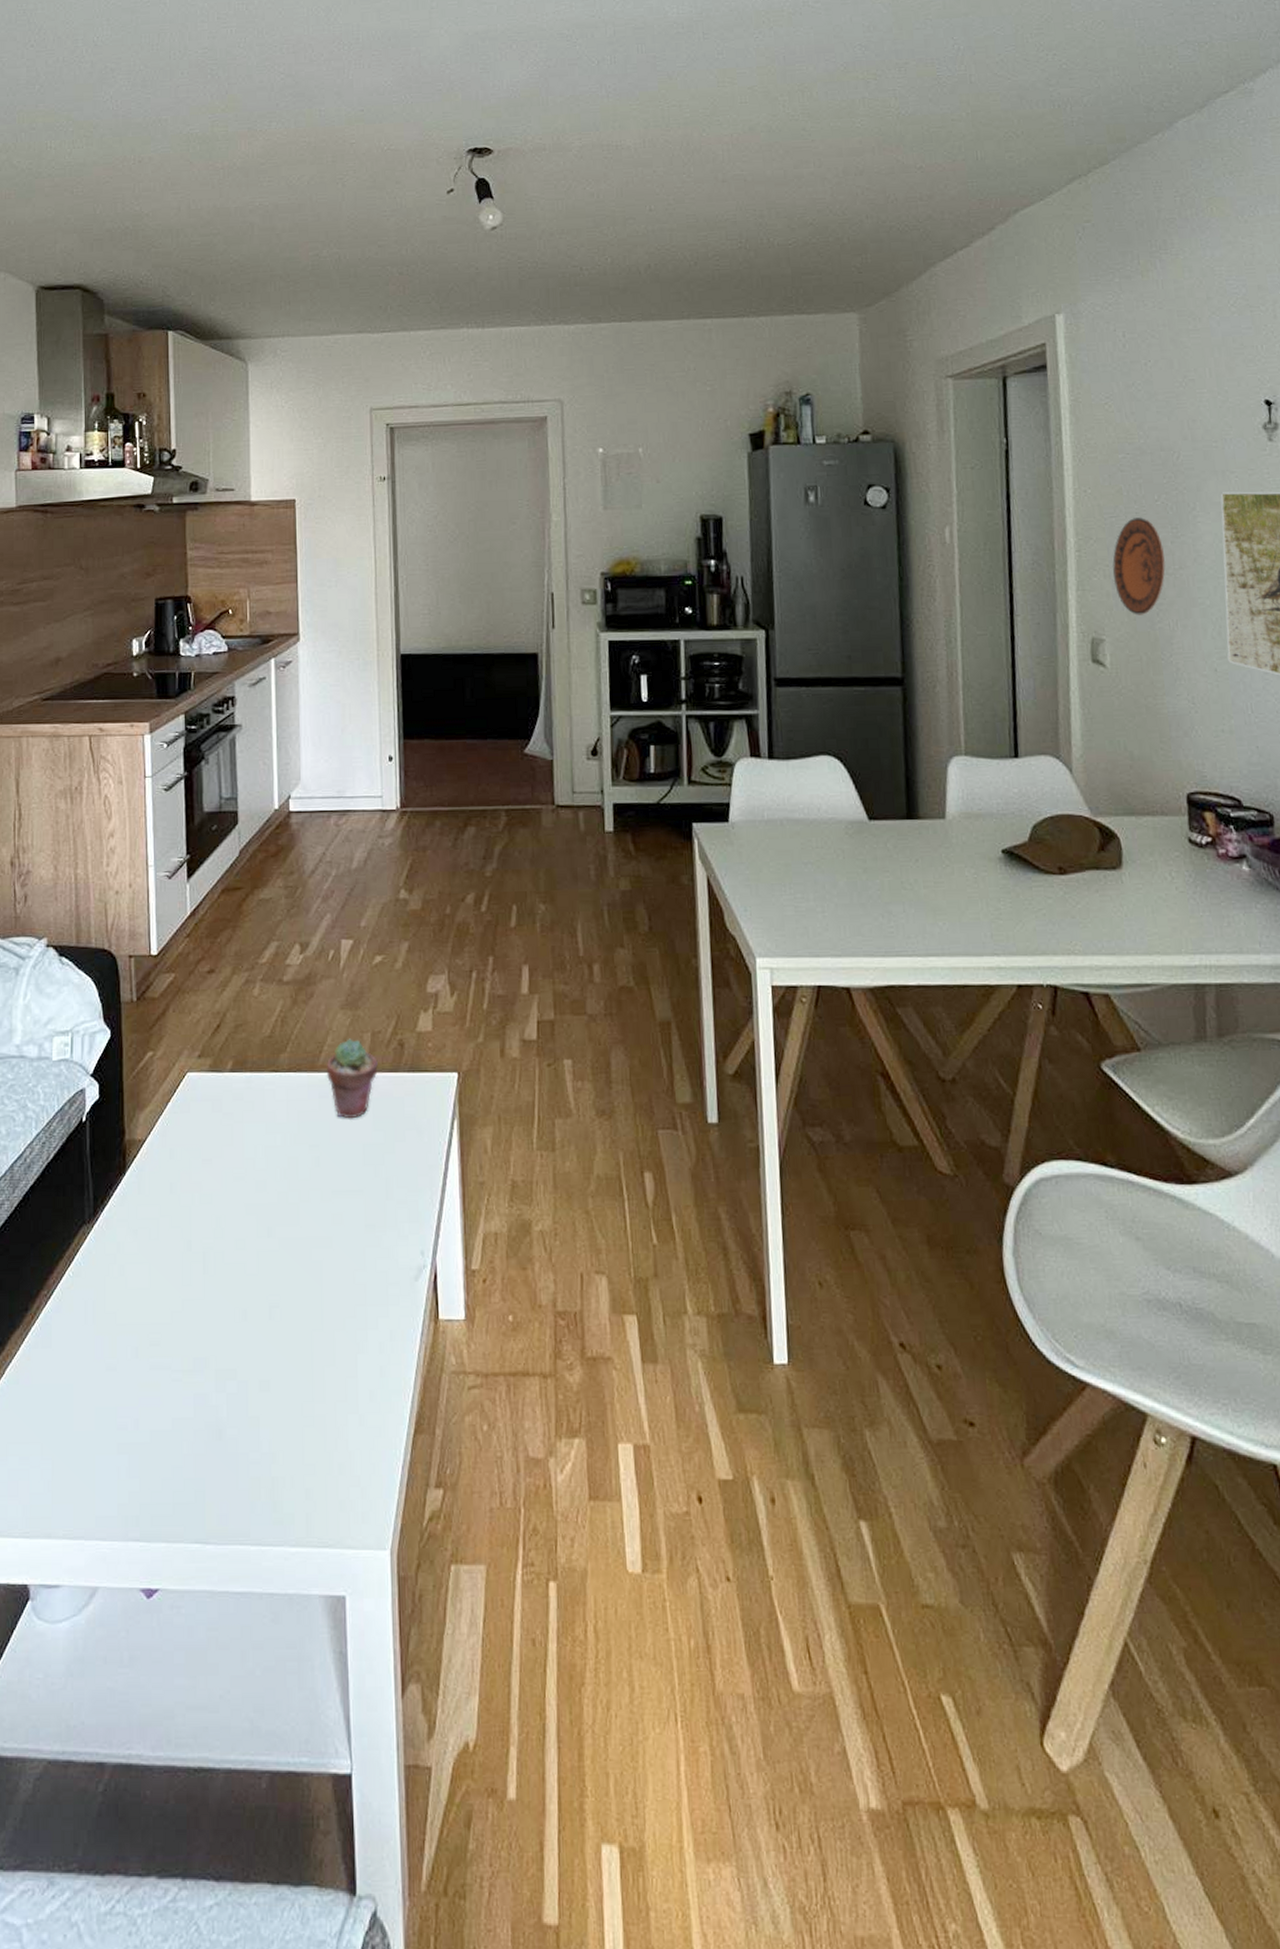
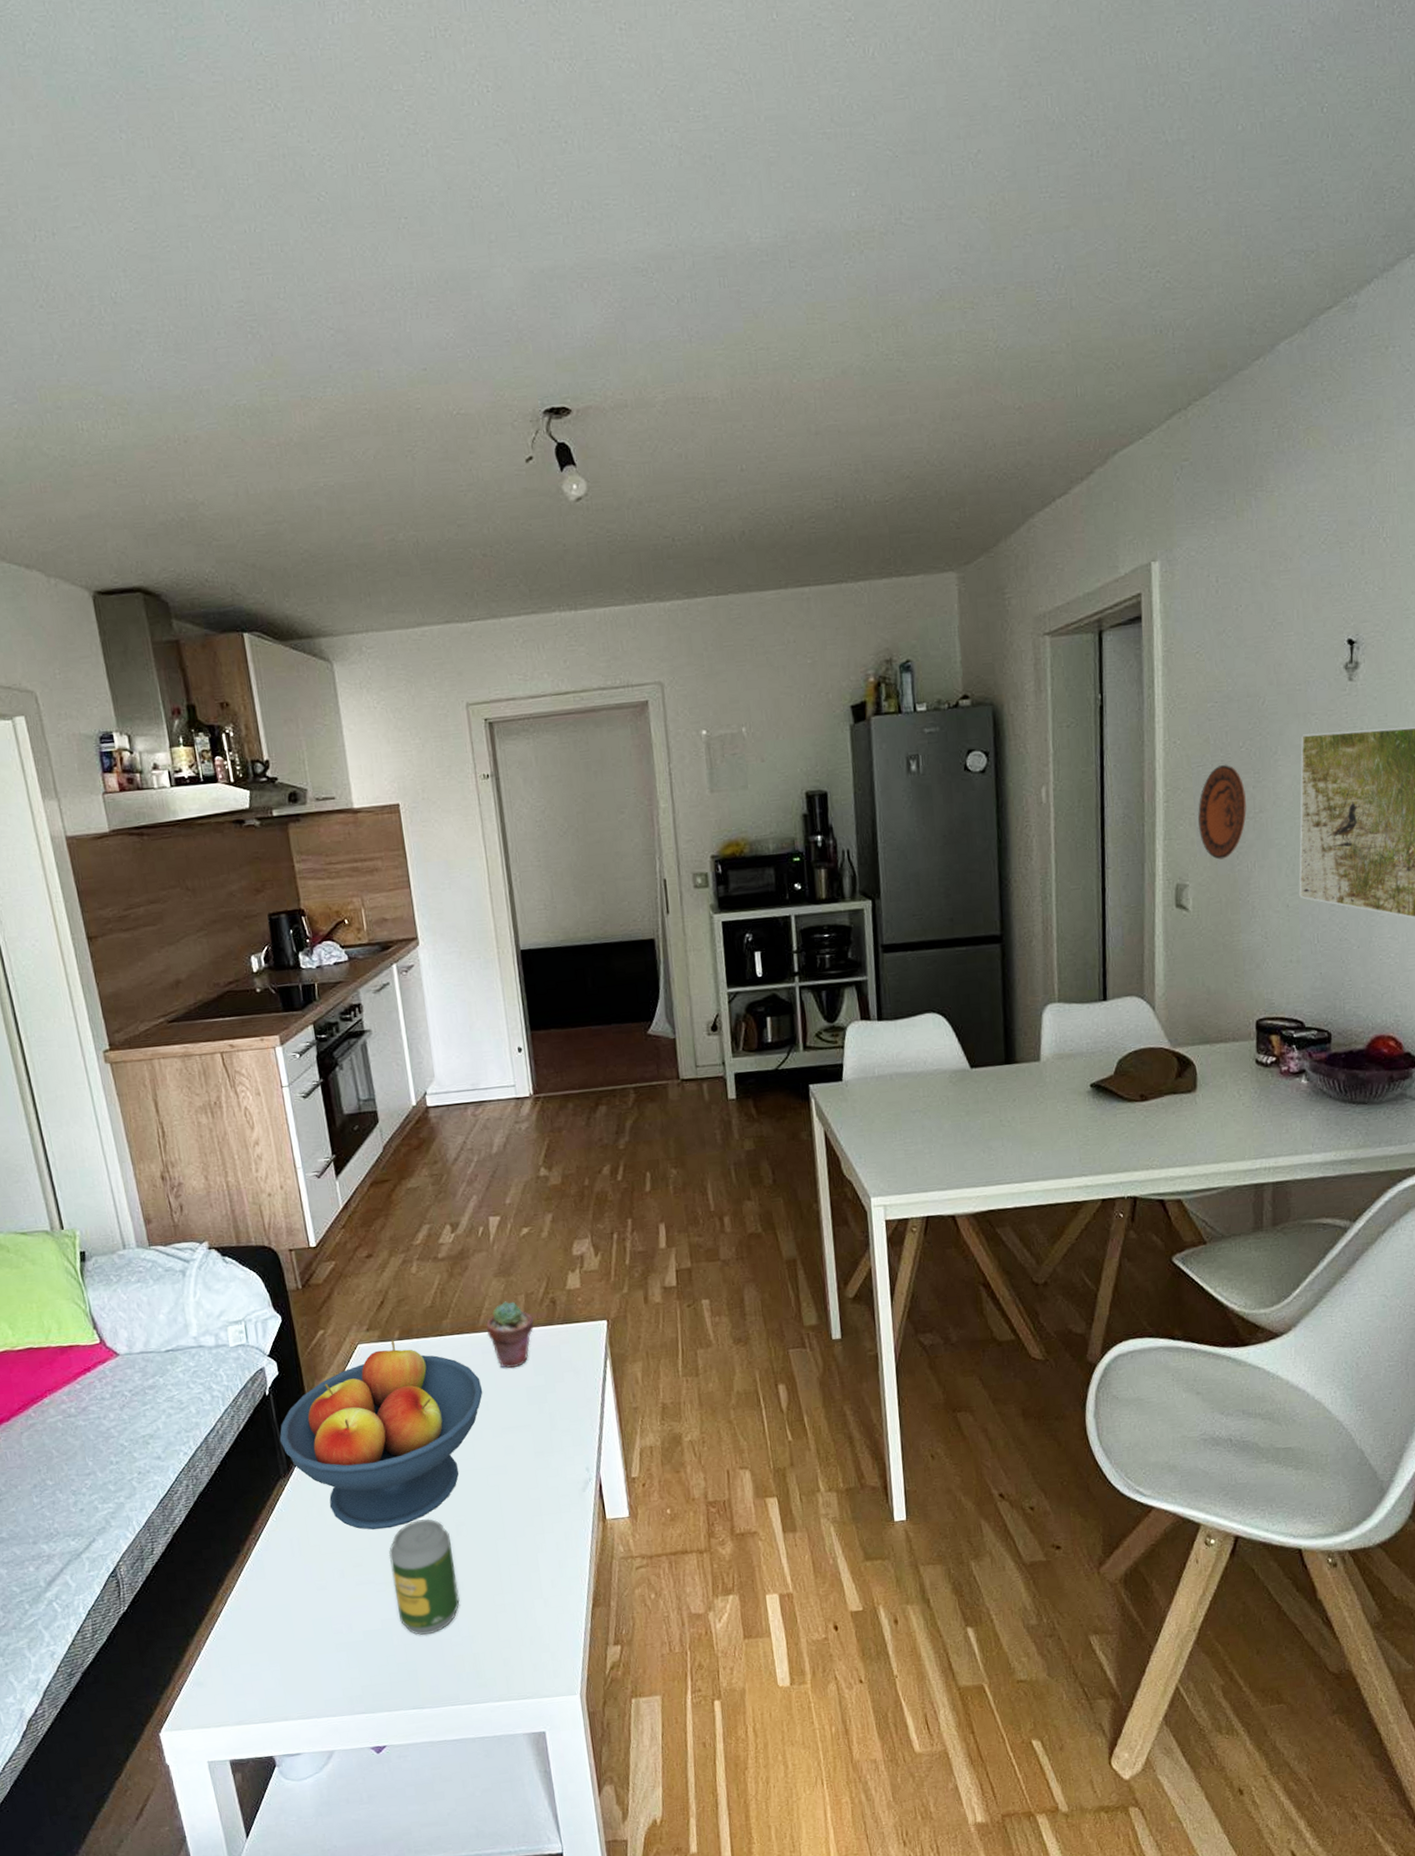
fruit bowl: none [89,1071,315,1301] -> present [279,1340,483,1530]
soda can: none [190,1293,263,1444] -> present [388,1518,460,1635]

